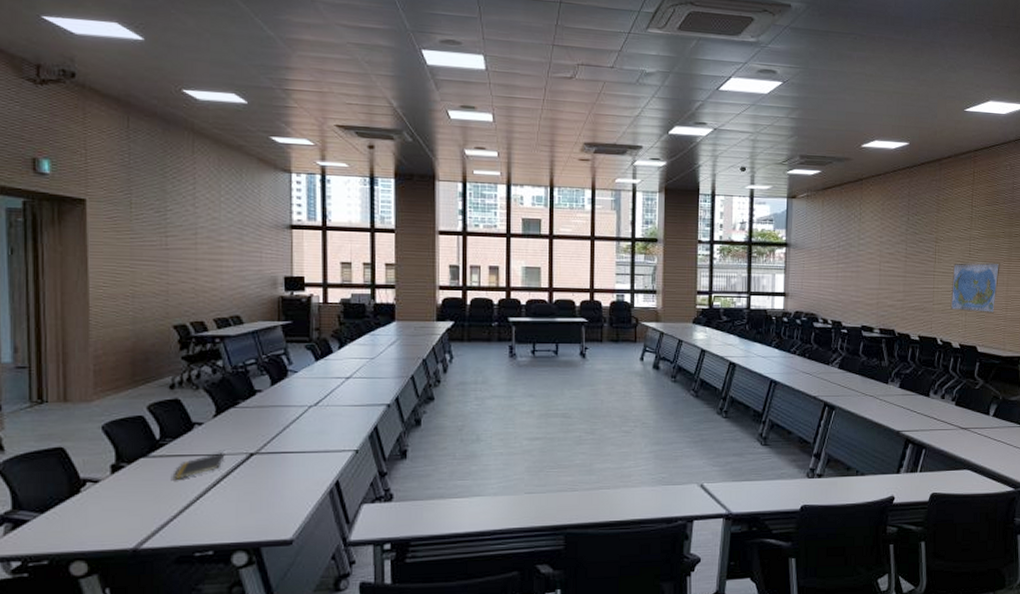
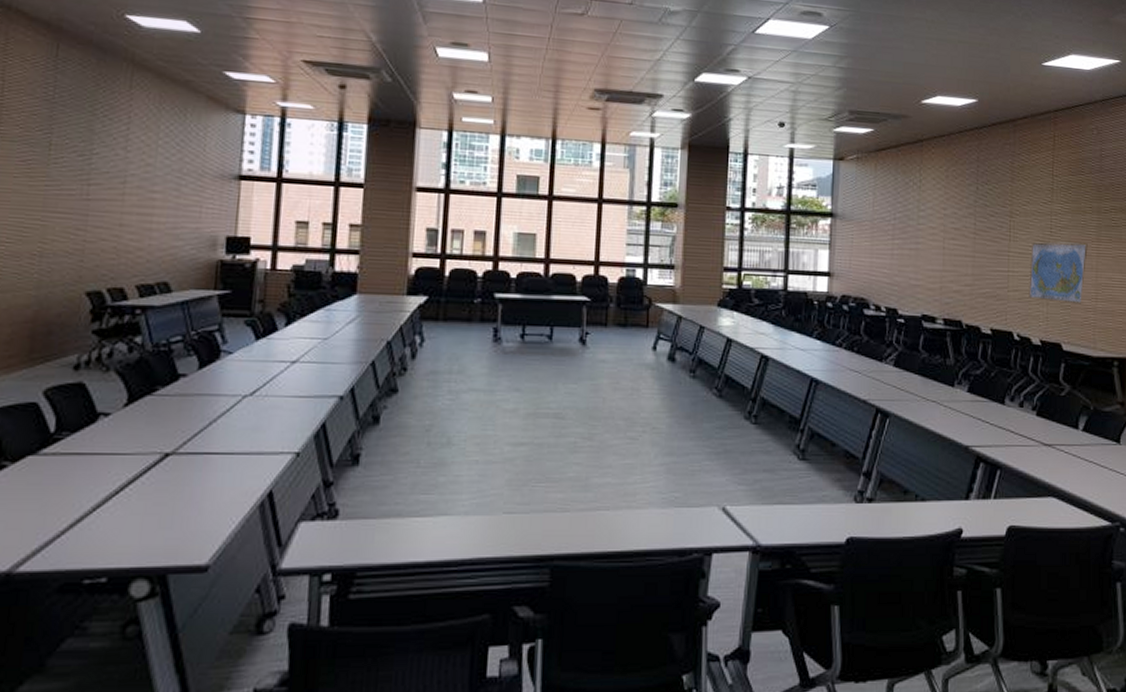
notepad: present [174,453,225,479] -> none [67,452,134,484]

